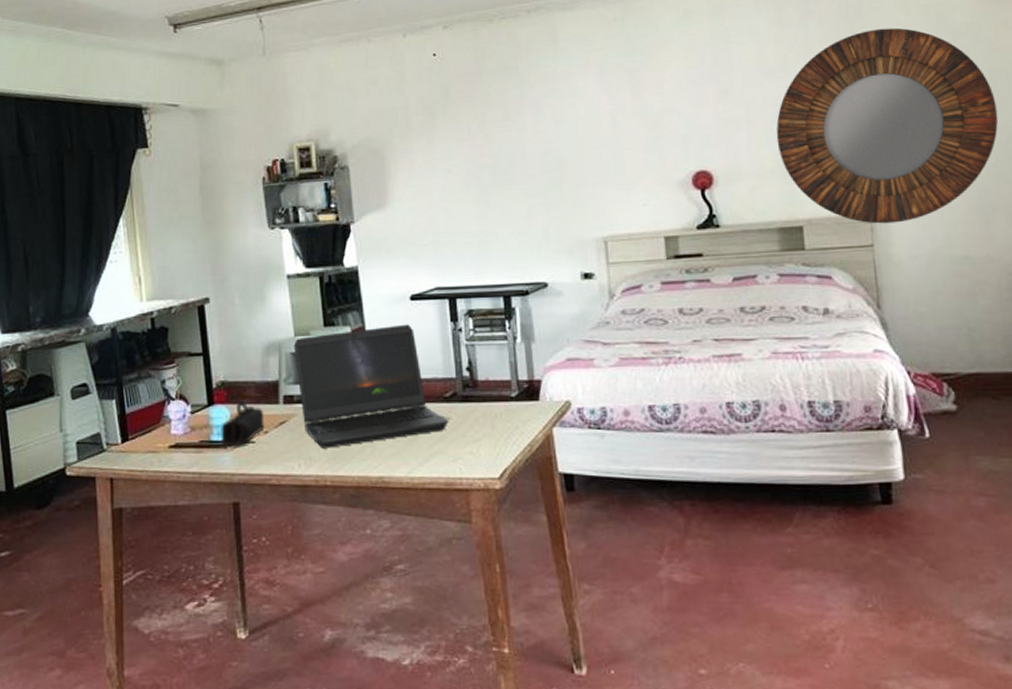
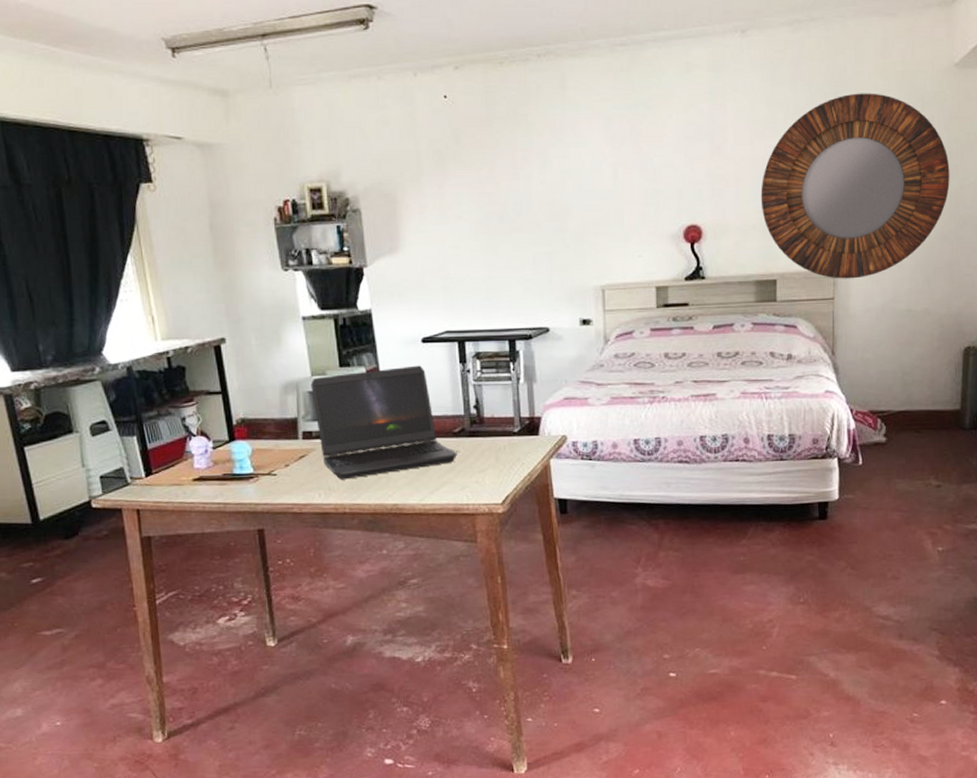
pencil case: present [221,401,264,447] -> none [243,437,285,479]

